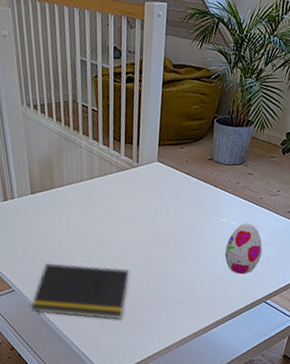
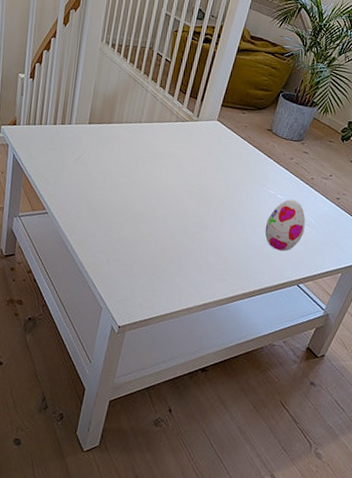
notepad: present [30,263,130,320] -> none [58,193,166,267]

